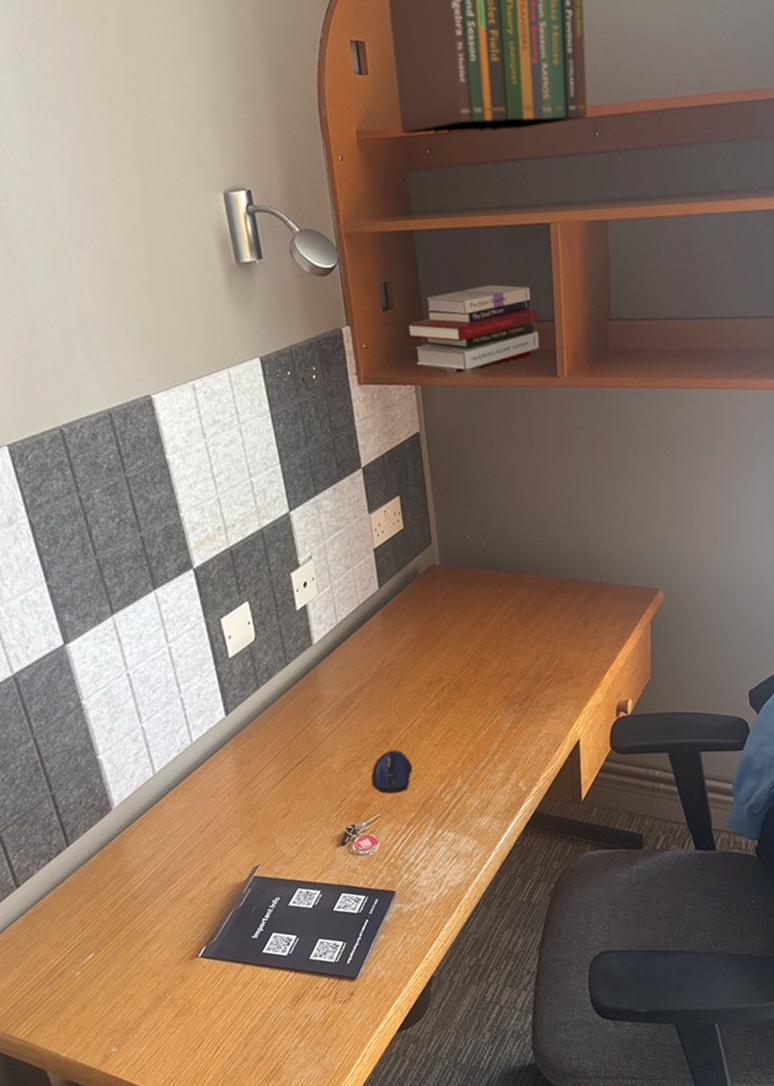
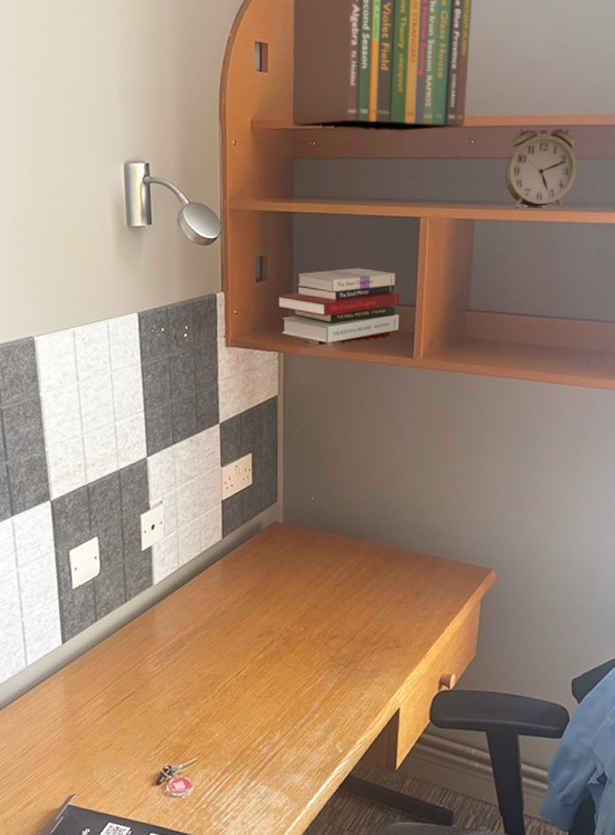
computer mouse: present [371,749,413,794] -> none [193,696,234,739]
alarm clock: none [635,106,711,202] -> present [505,124,577,208]

